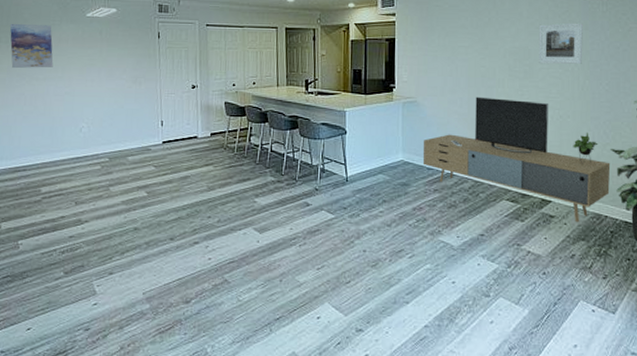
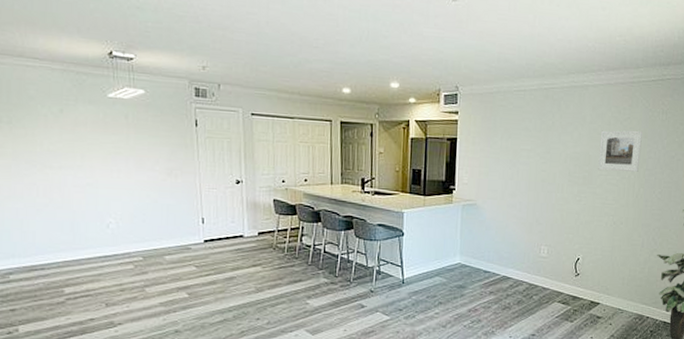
wall art: present [9,23,54,69] -> none [11,100,70,155]
media console: present [422,96,611,223] -> none [480,201,656,323]

